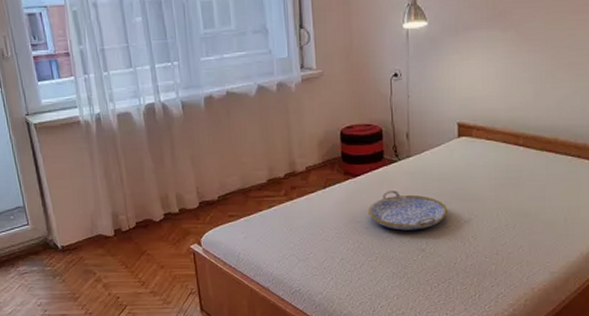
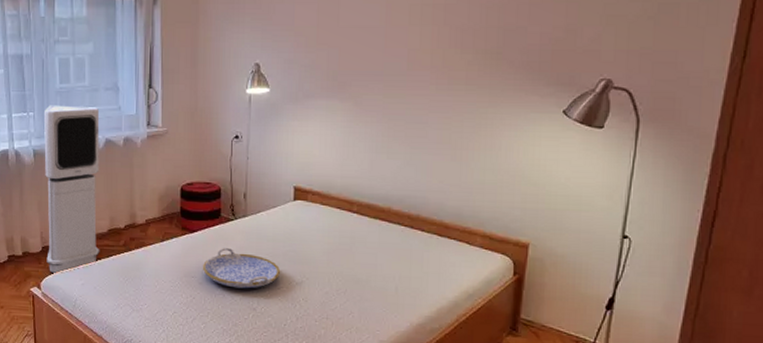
air purifier: none [190,52,261,228] -> present [44,105,100,273]

